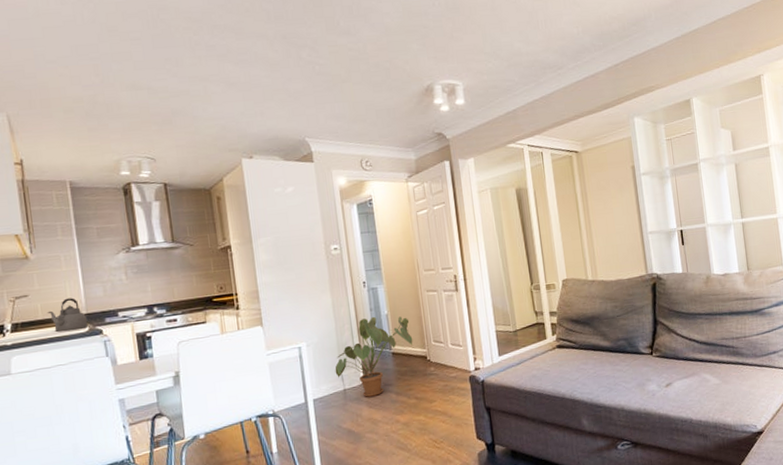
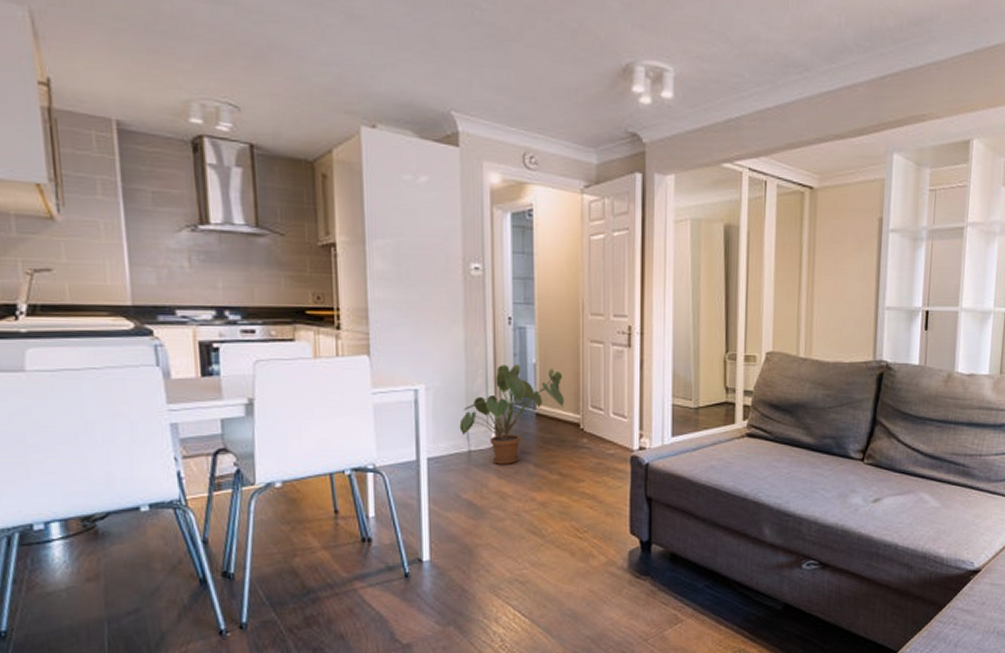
kettle: present [47,297,88,333] -> none [77,281,134,326]

